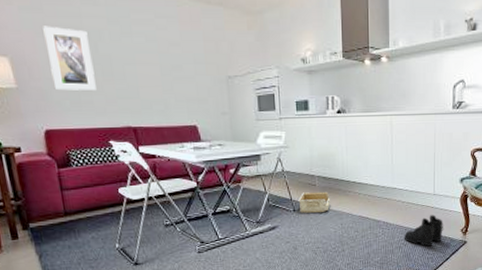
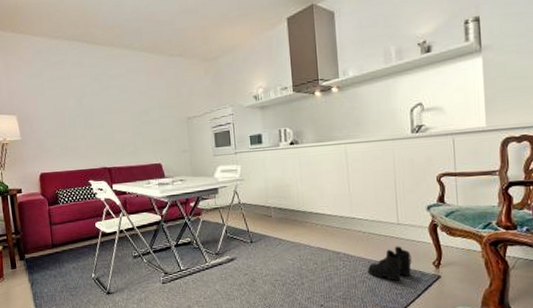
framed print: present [43,26,96,91] -> none [42,87,80,140]
storage bin: present [298,191,331,213] -> none [255,222,287,245]

